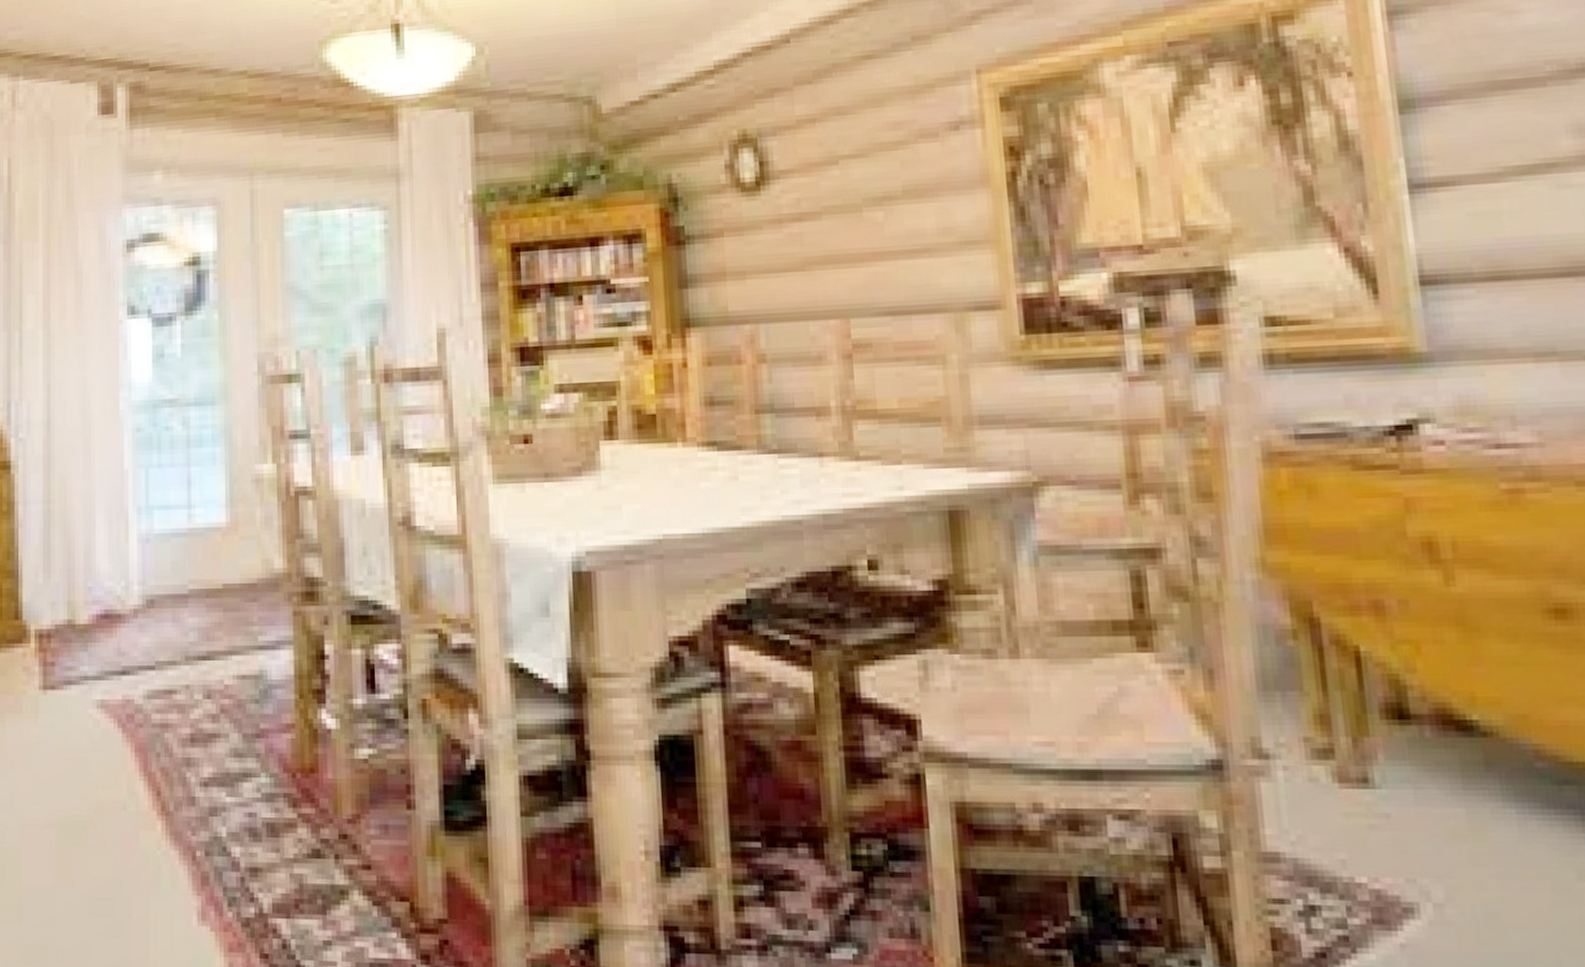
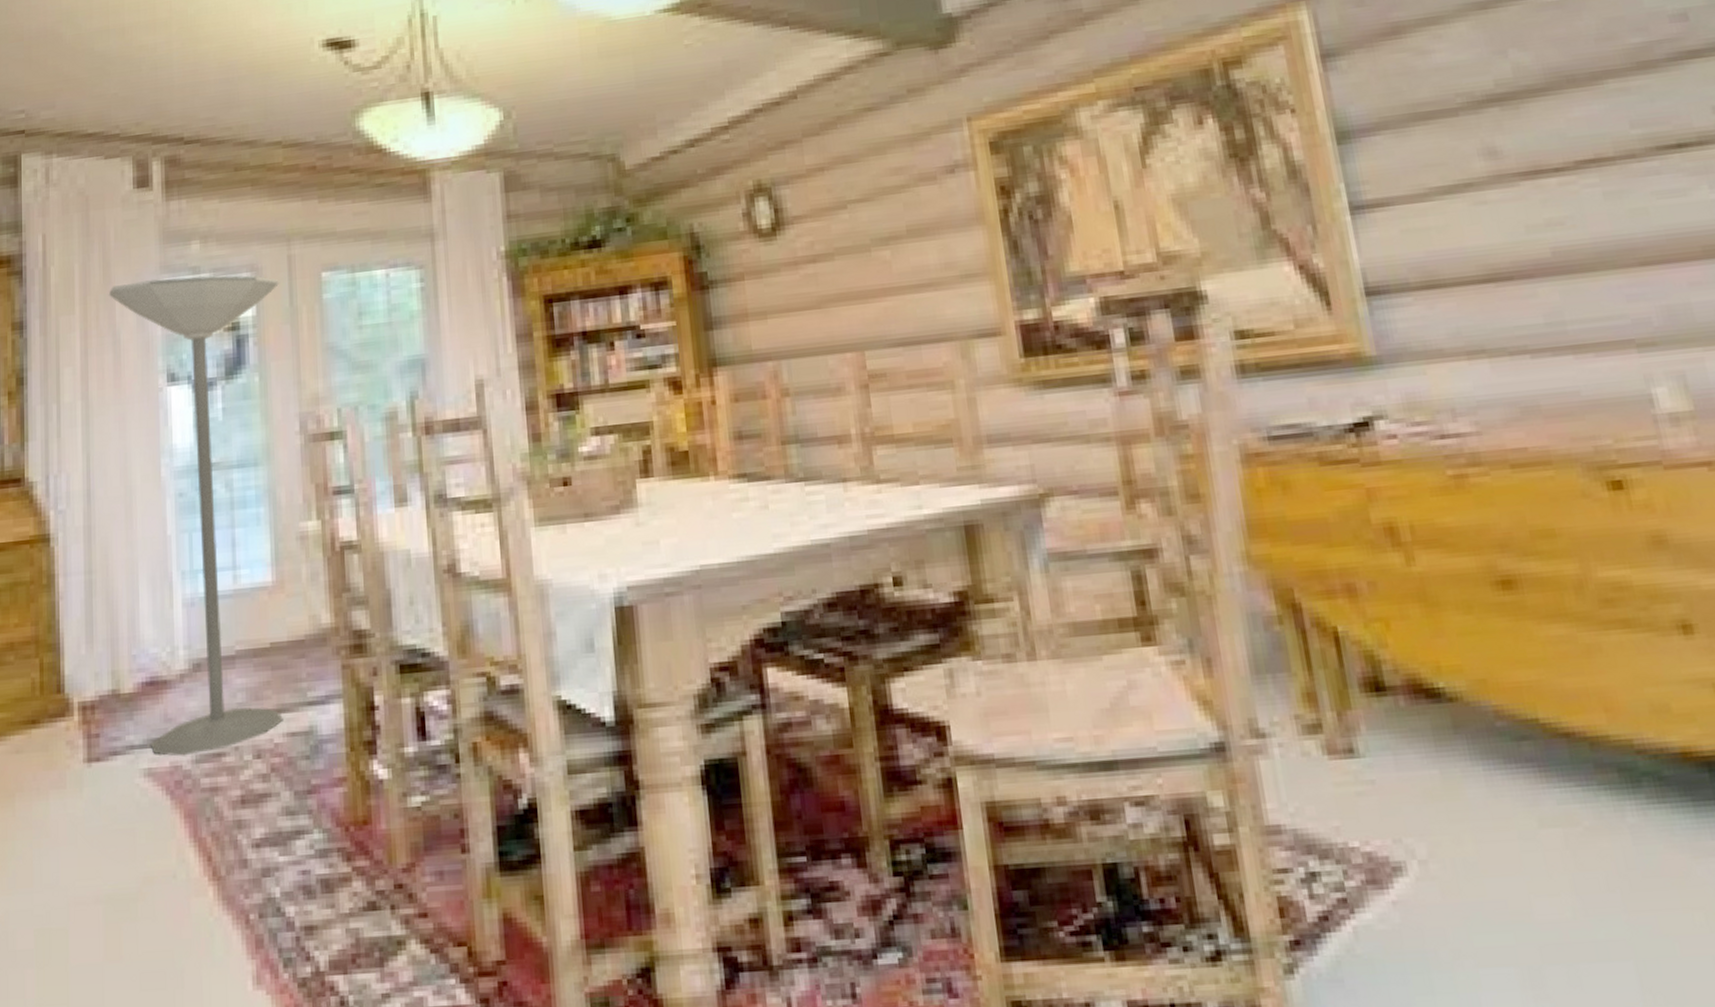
floor lamp: none [71,207,242,691] -> present [108,275,283,756]

